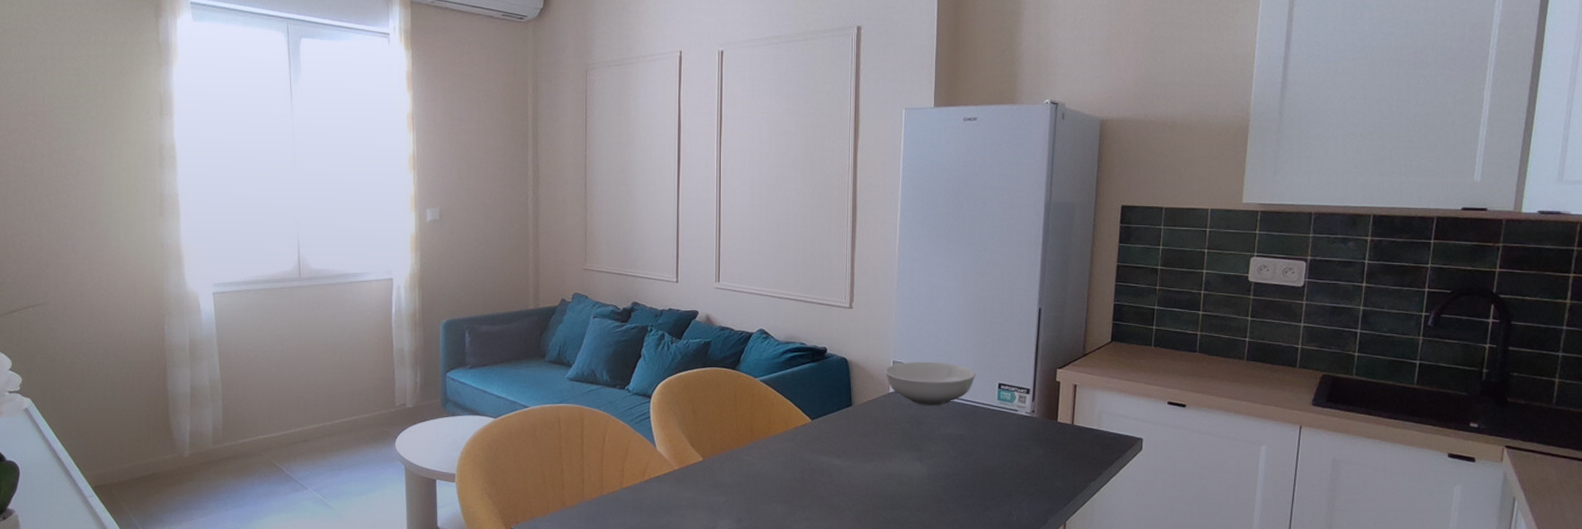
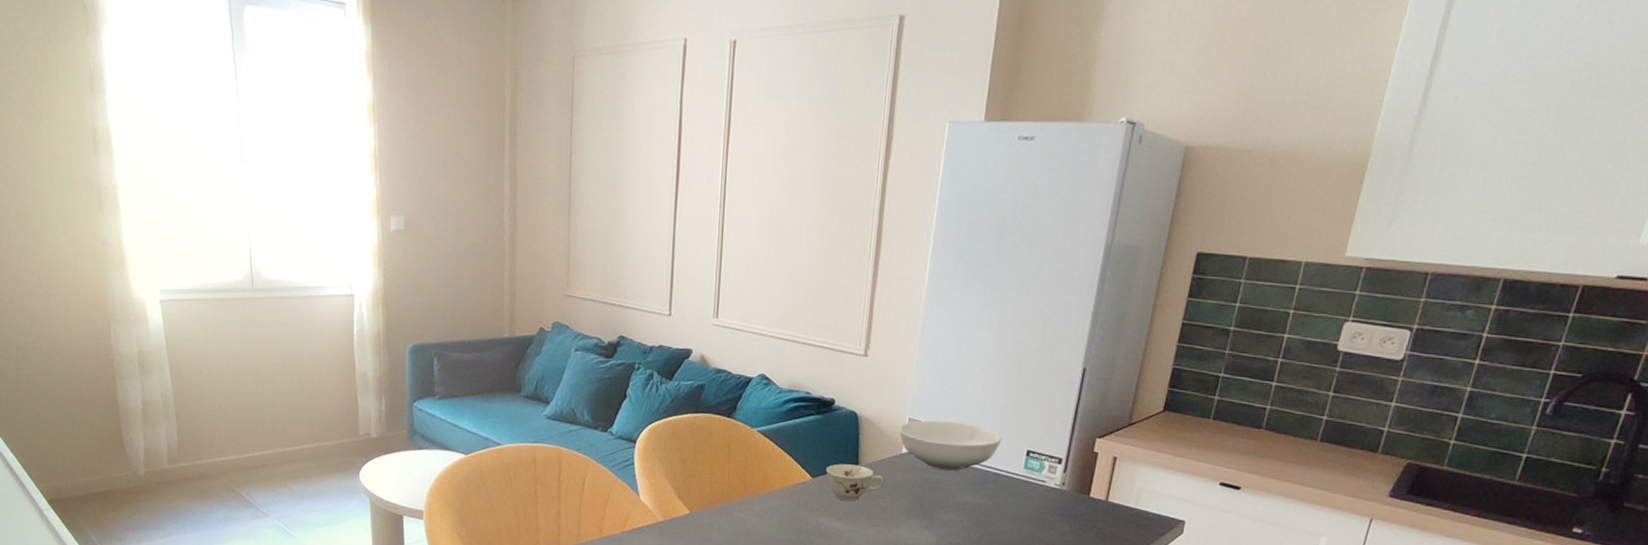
teacup: none [823,406,875,440] -> present [825,464,884,502]

